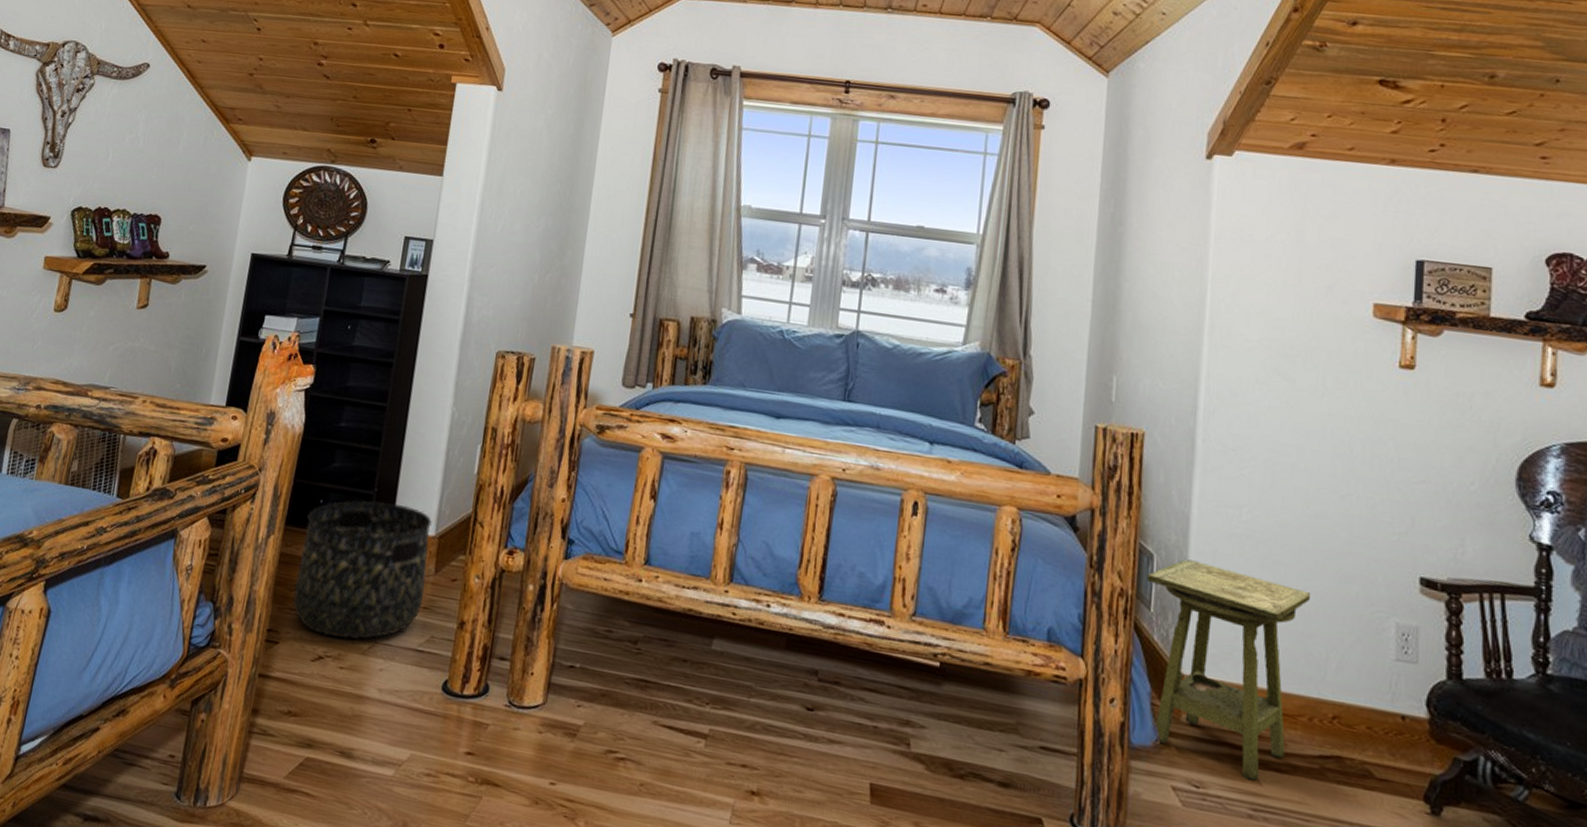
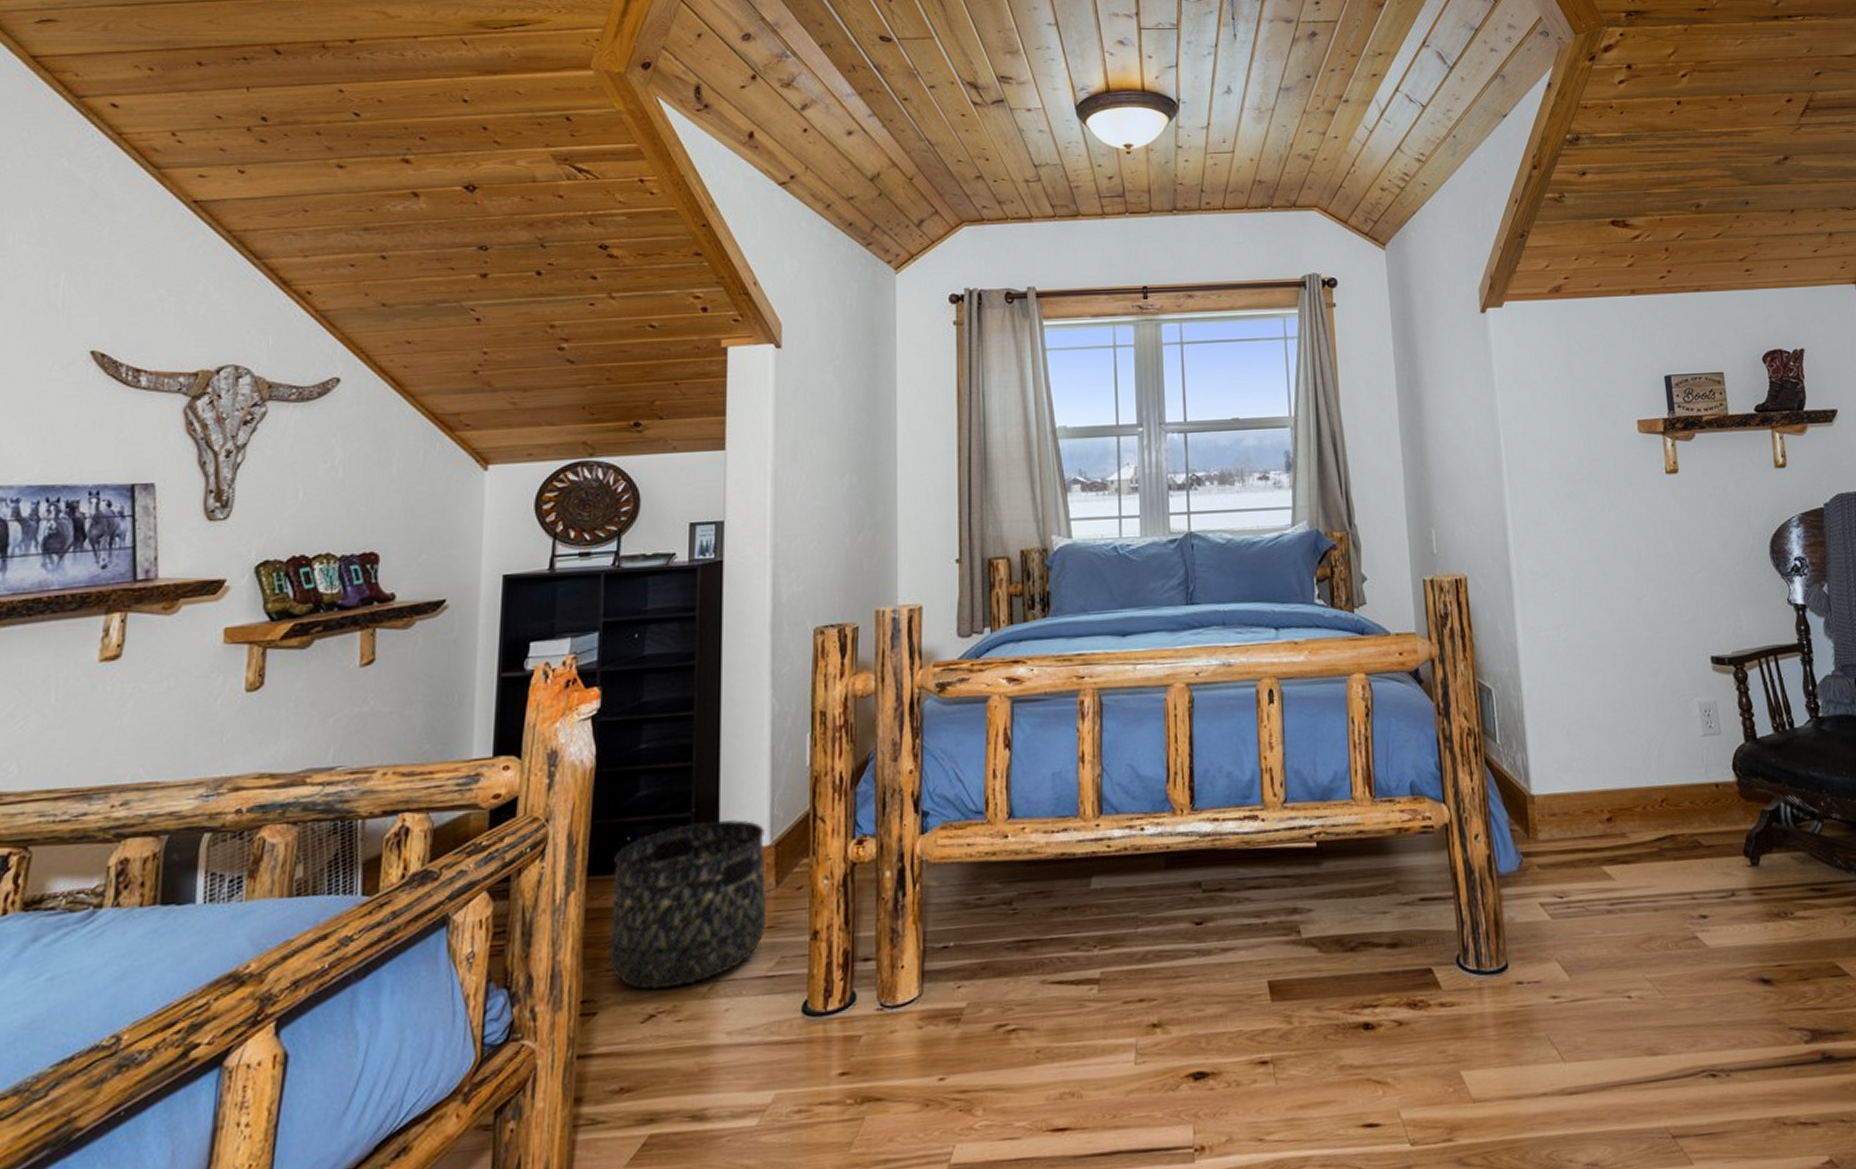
side table: present [1146,559,1311,781] -> none [1489,686,1629,878]

